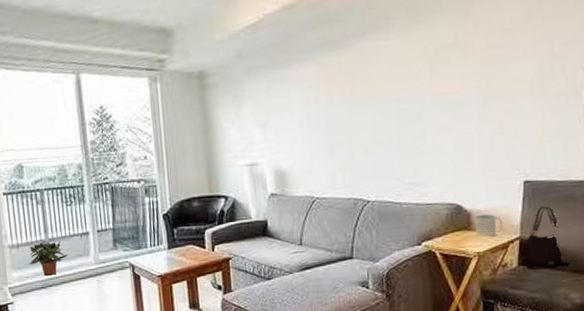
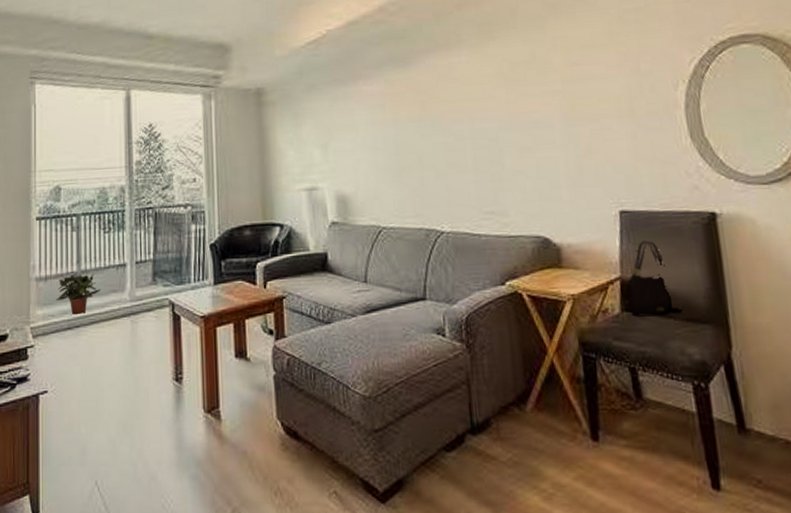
mug: present [474,214,503,237] -> none [565,250,600,277]

